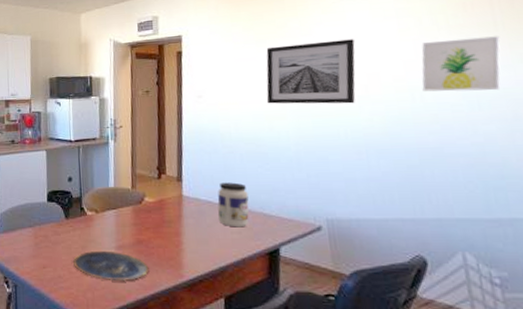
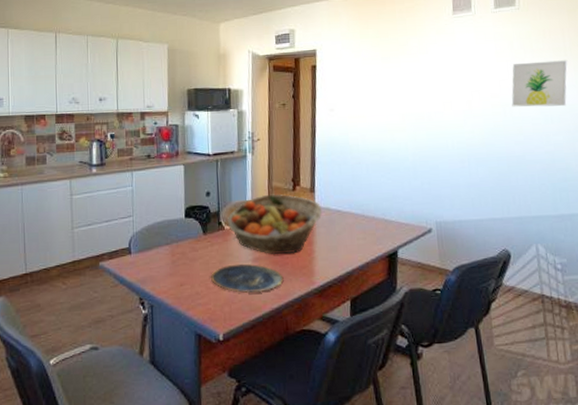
fruit basket: none [90,181,191,244] -> present [228,194,322,255]
jar: present [217,182,249,228] -> none [346,191,373,234]
wall art: present [266,39,356,104] -> none [389,58,462,118]

